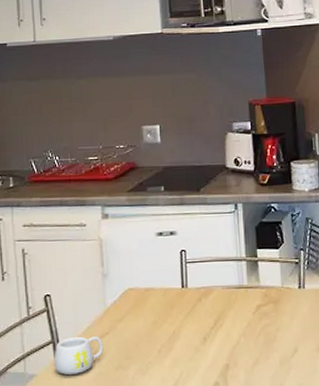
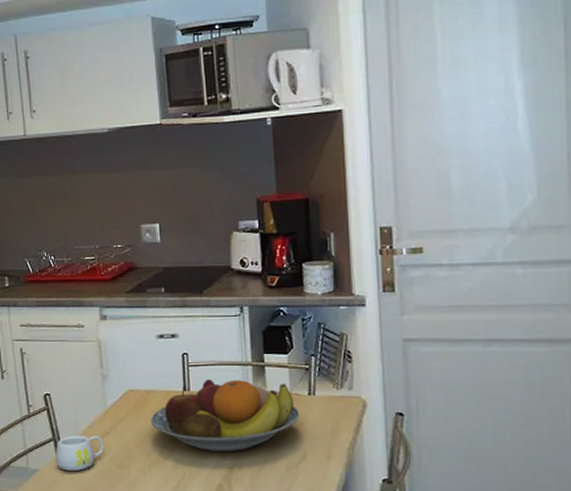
fruit bowl: none [149,275,292,349] -> present [150,379,301,453]

